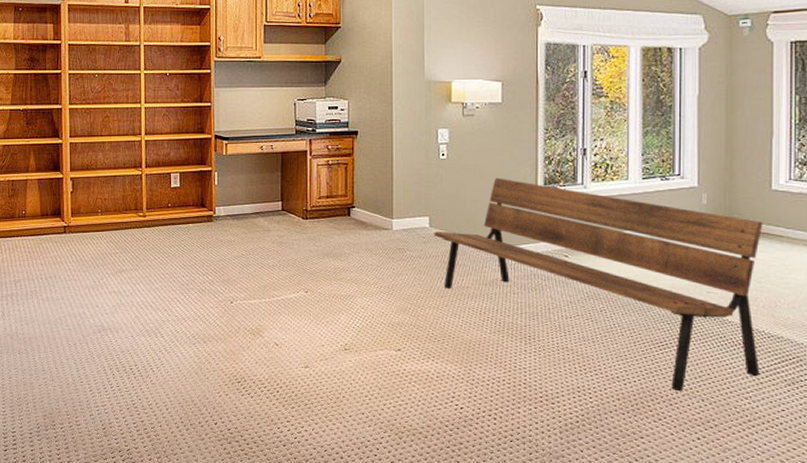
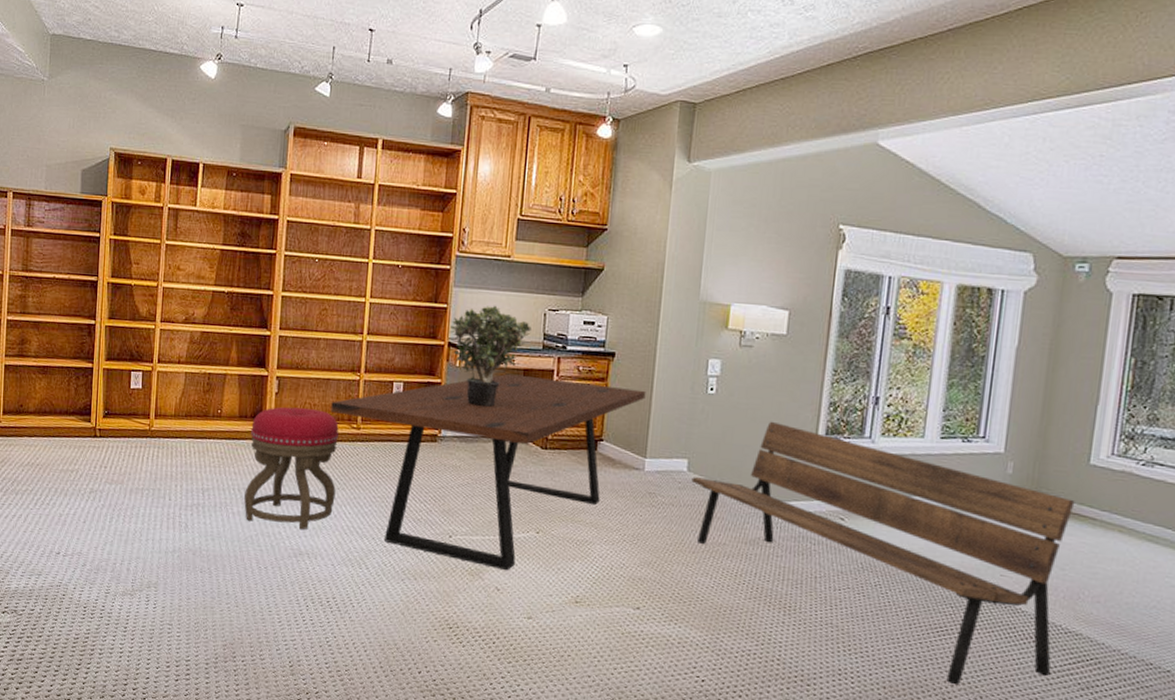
stool: none [51,203,130,309] -> present [244,407,339,530]
dining table: none [119,157,387,328] -> present [331,373,646,571]
potted plant: none [214,100,284,188] -> present [449,305,532,407]

